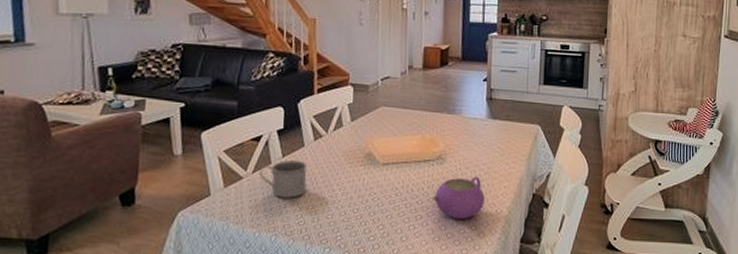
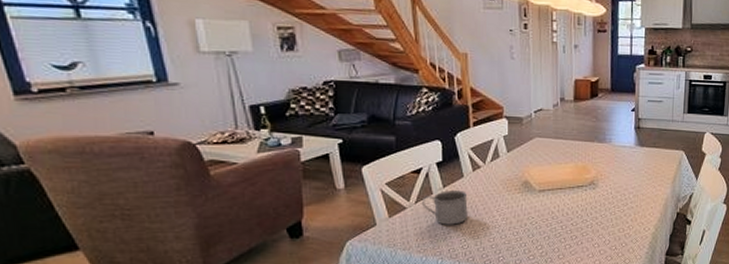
teapot: present [433,176,485,220] -> none [587,199,634,238]

